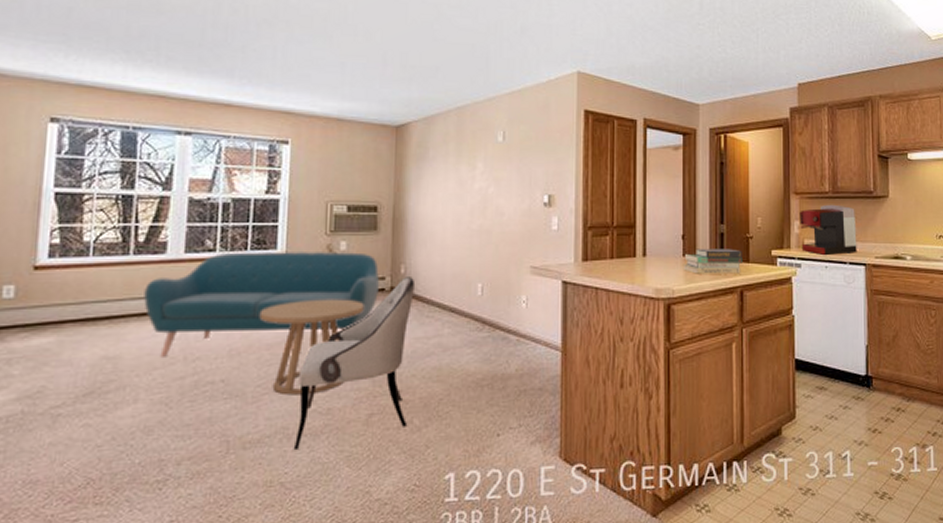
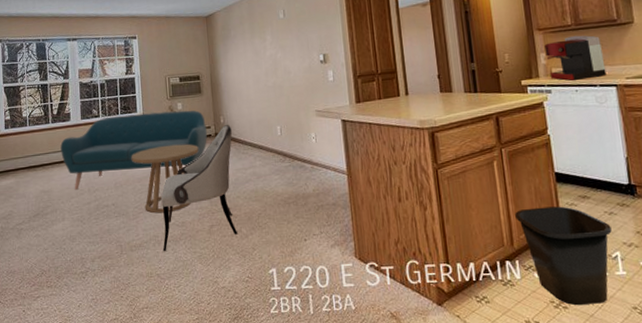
books: present [683,248,742,274] -> none [441,82,495,106]
waste bin: none [749,398,844,513] -> present [515,206,612,306]

